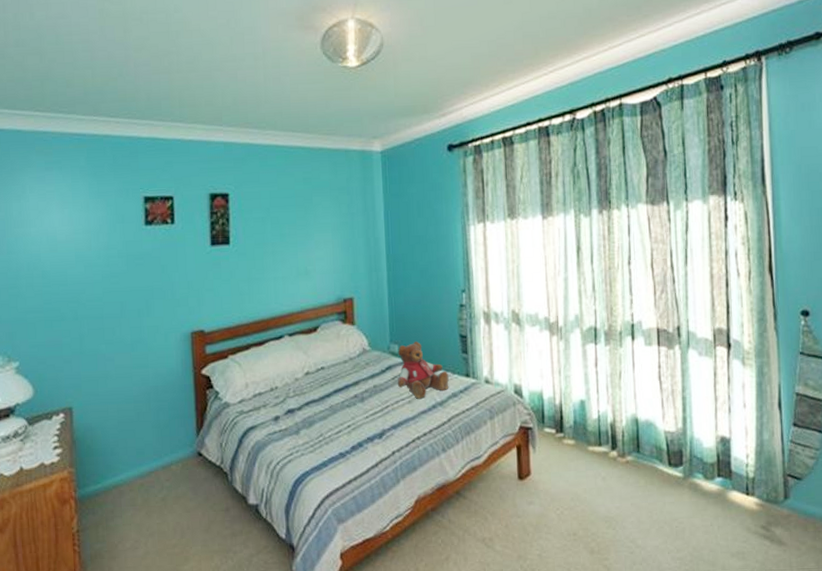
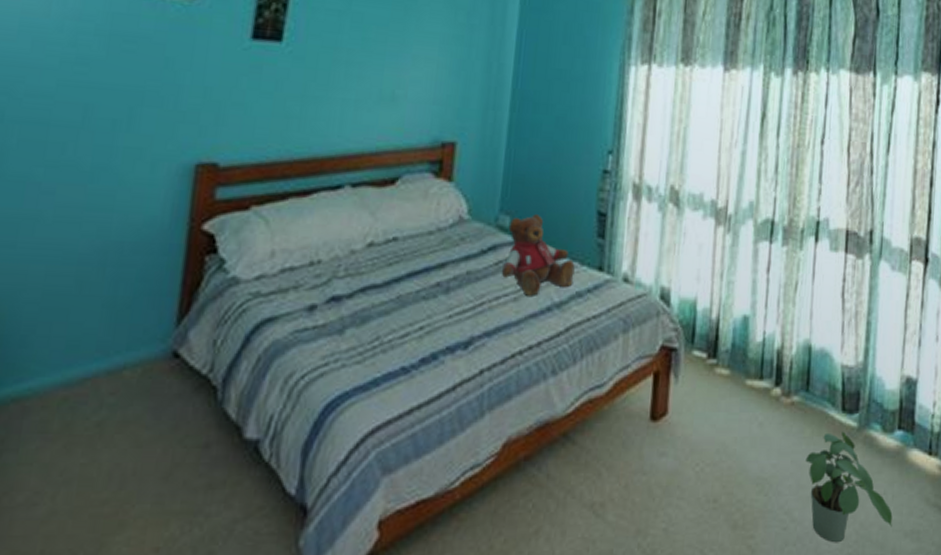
potted plant: none [643,480,720,562] -> present [805,431,893,542]

